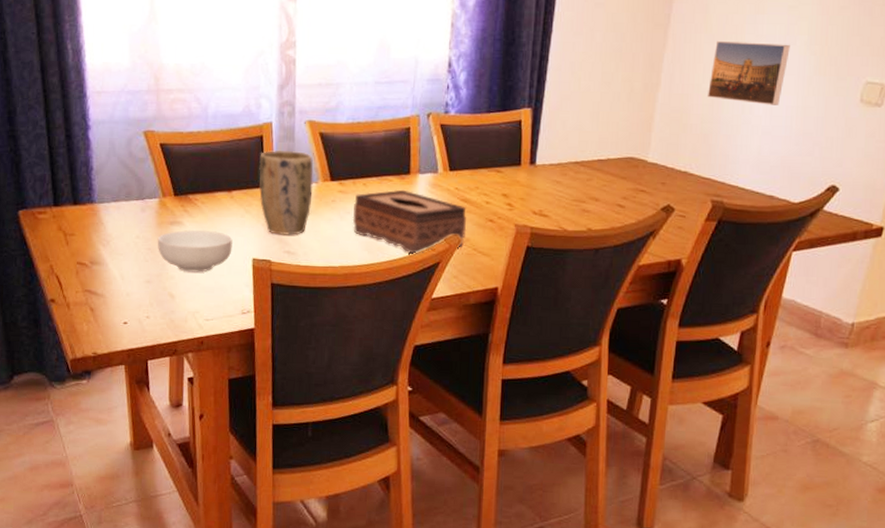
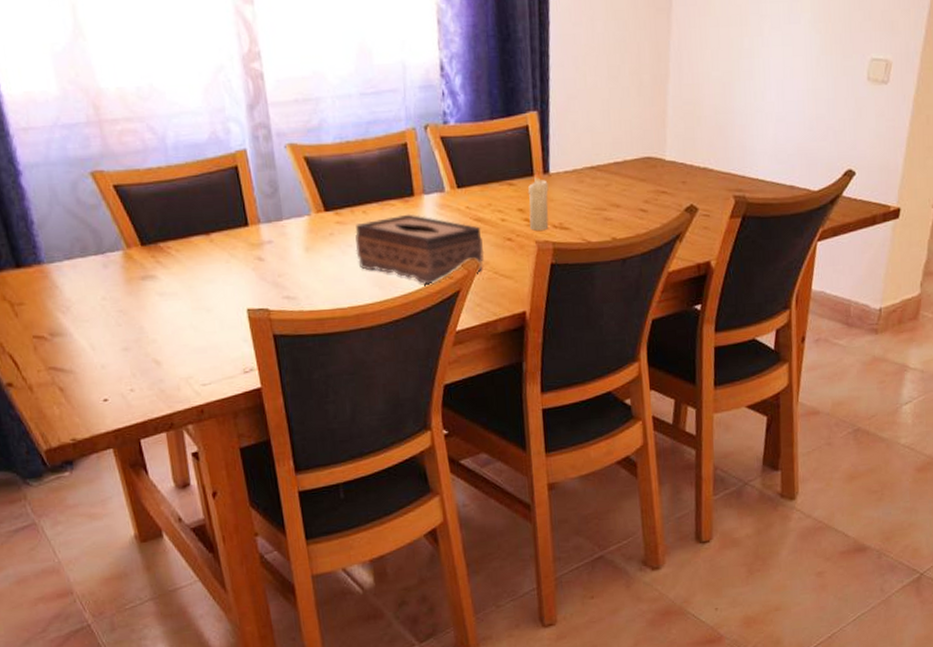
cereal bowl: present [157,230,233,273] -> none [128,282,222,333]
plant pot: present [259,151,314,235] -> none [237,180,307,279]
candle: none [512,161,533,216] -> present [527,170,549,232]
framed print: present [707,40,790,105] -> none [717,23,795,90]

